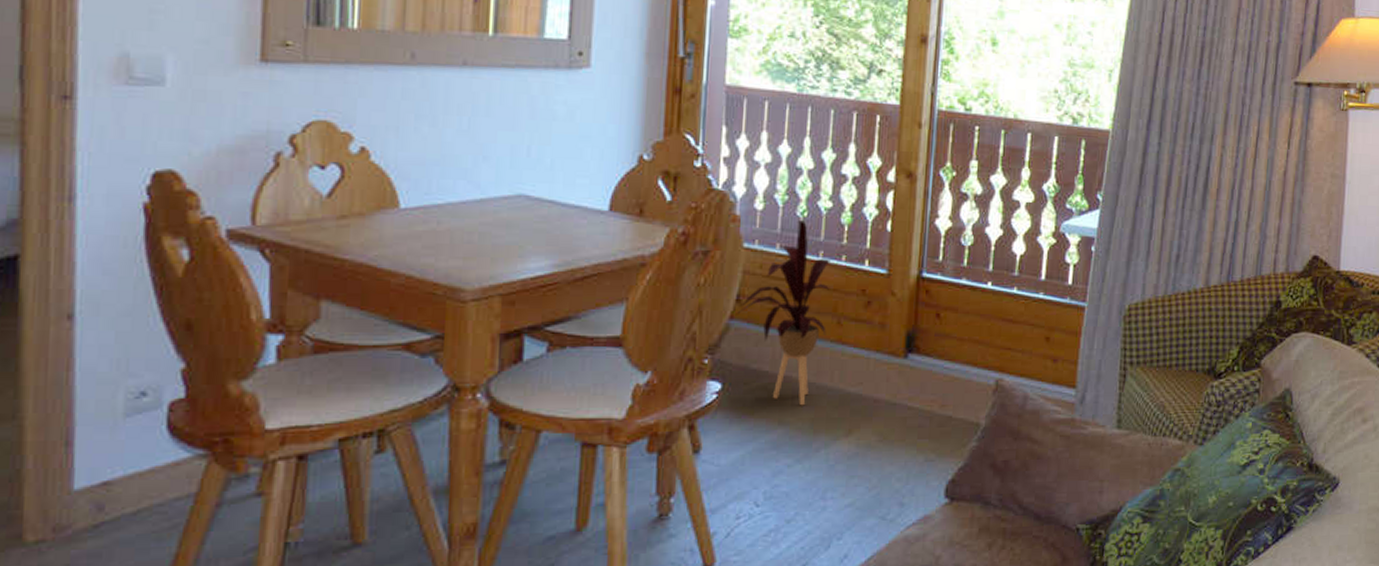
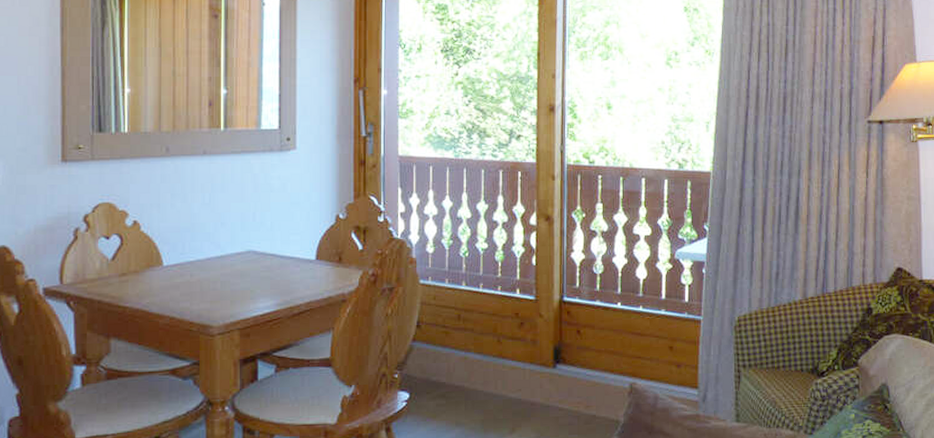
house plant: present [737,220,830,406] -> none [418,259,490,410]

